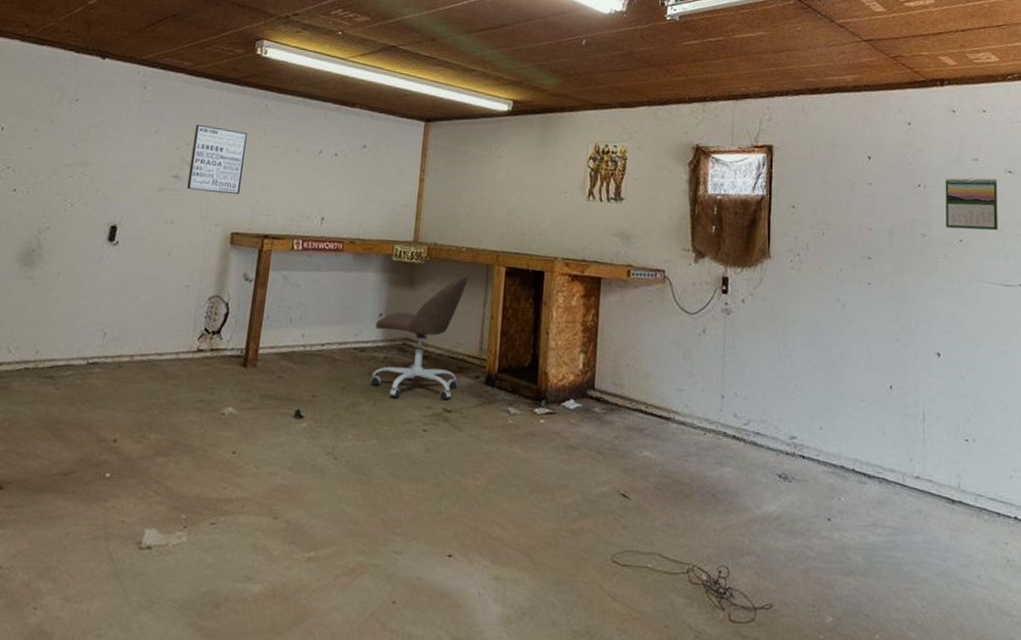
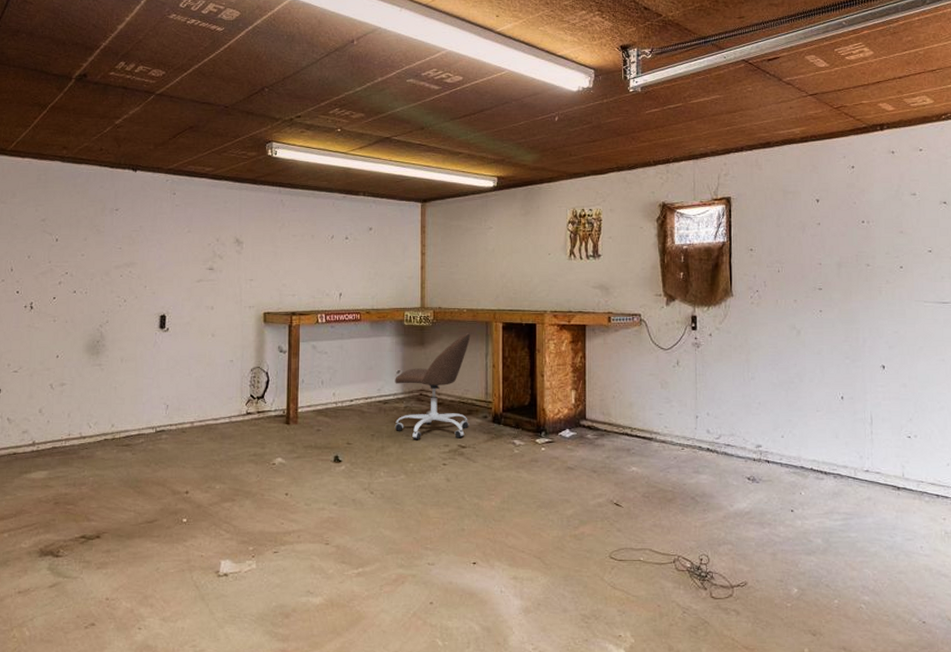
wall art: present [186,124,247,194] -> none [221,221,268,279]
calendar: present [945,178,998,231] -> none [886,210,935,257]

